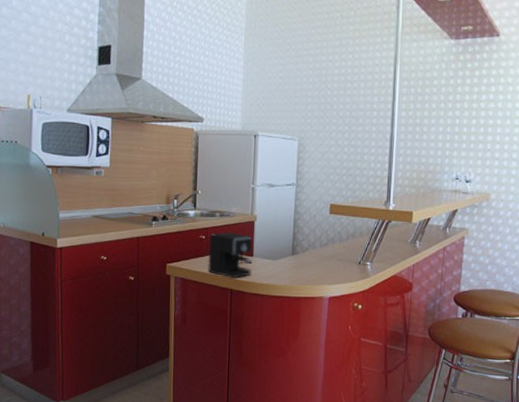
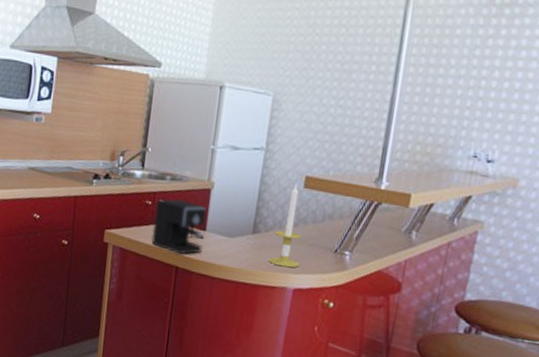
candle: none [307,211,331,280] -> present [269,184,301,268]

